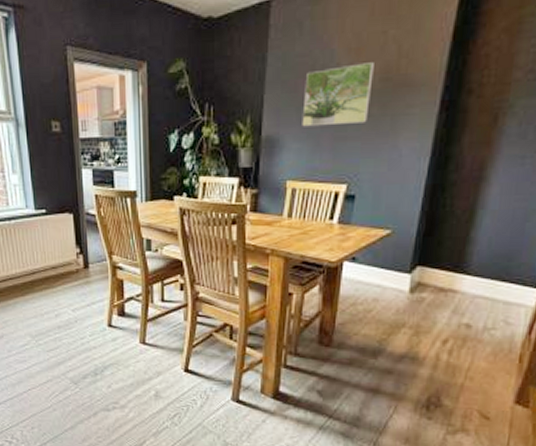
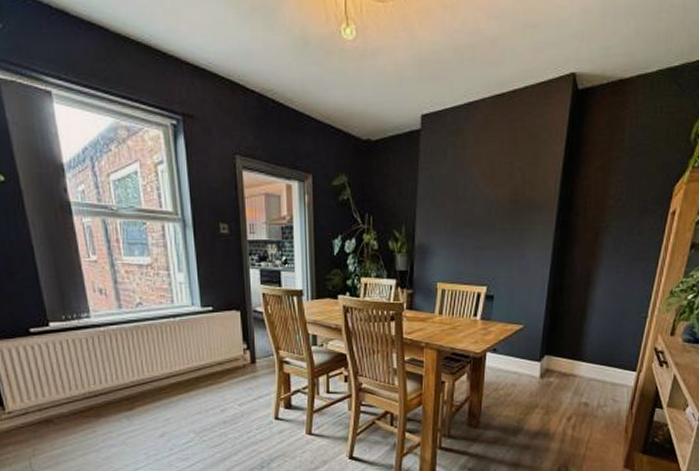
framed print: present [302,62,374,127] -> none [448,186,504,237]

